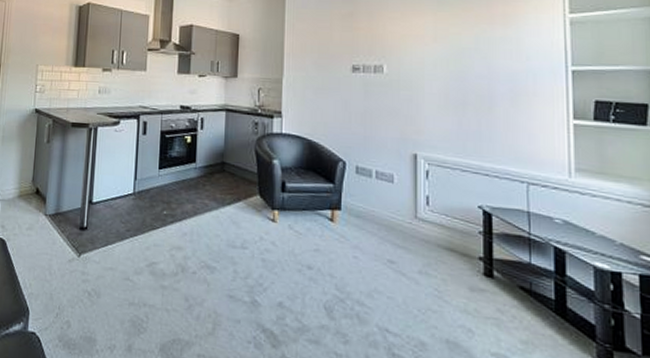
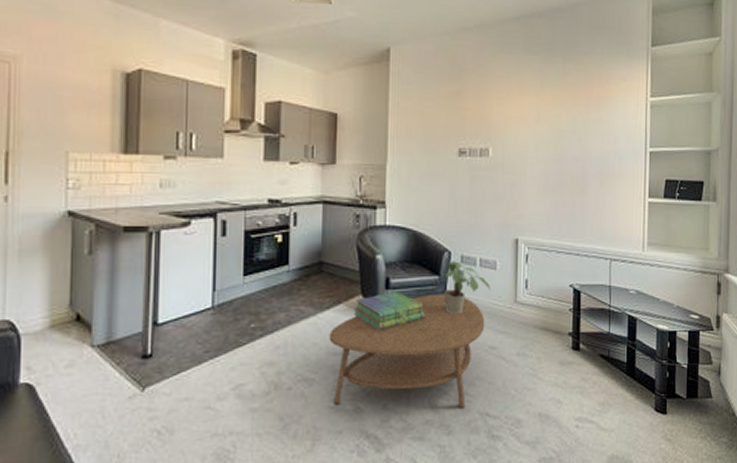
coffee table: none [229,200,382,321] -> present [329,293,485,410]
stack of books: none [251,195,320,231] -> present [353,291,425,331]
potted plant: none [338,171,389,224] -> present [443,261,491,314]

